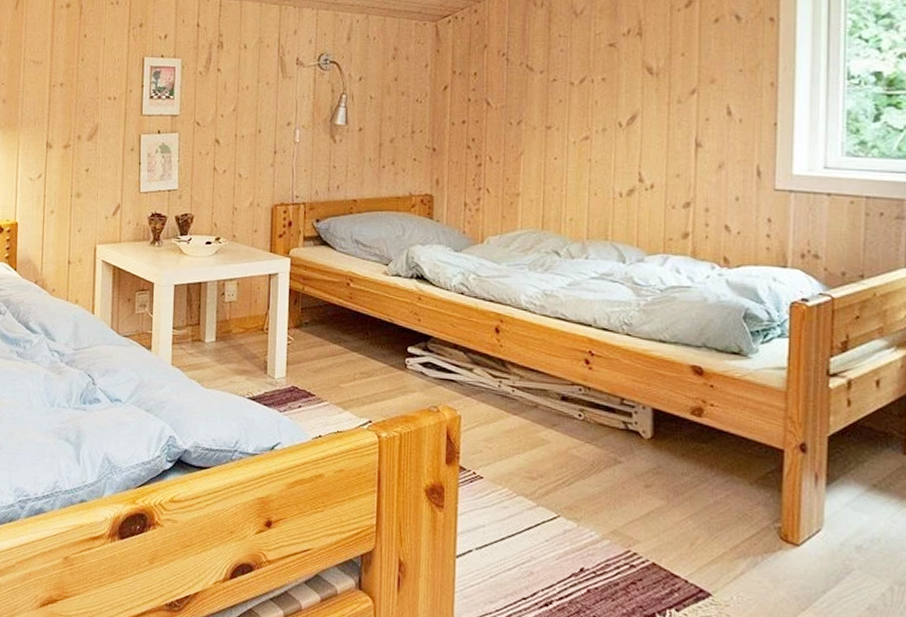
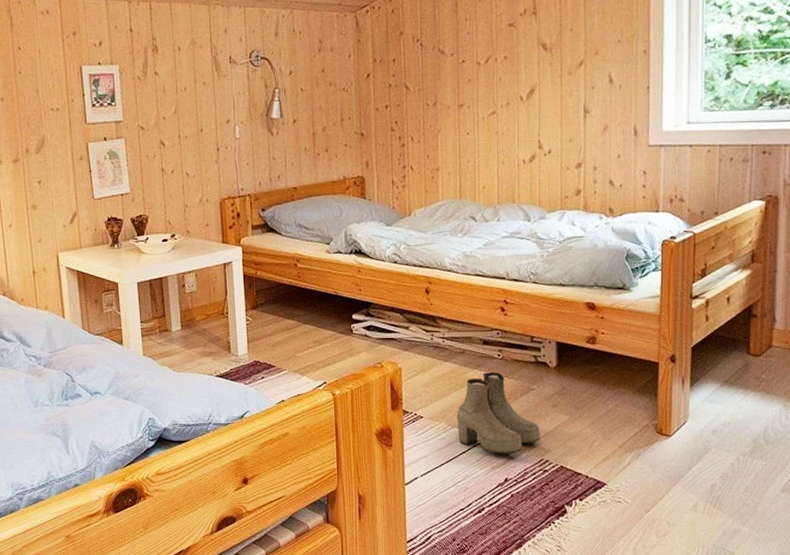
boots: none [523,434,628,538] -> present [456,372,540,454]

